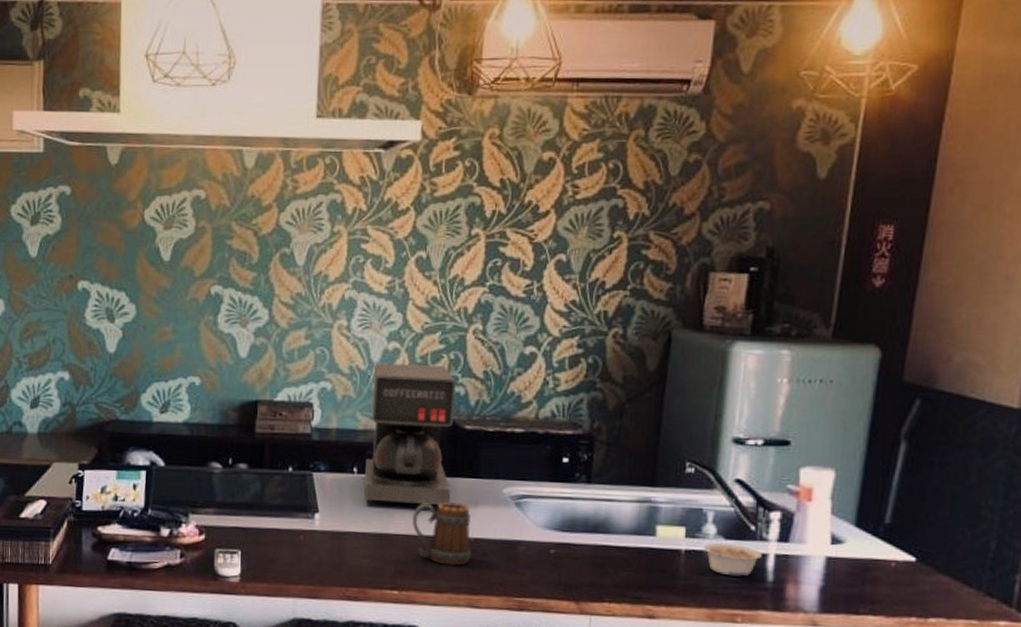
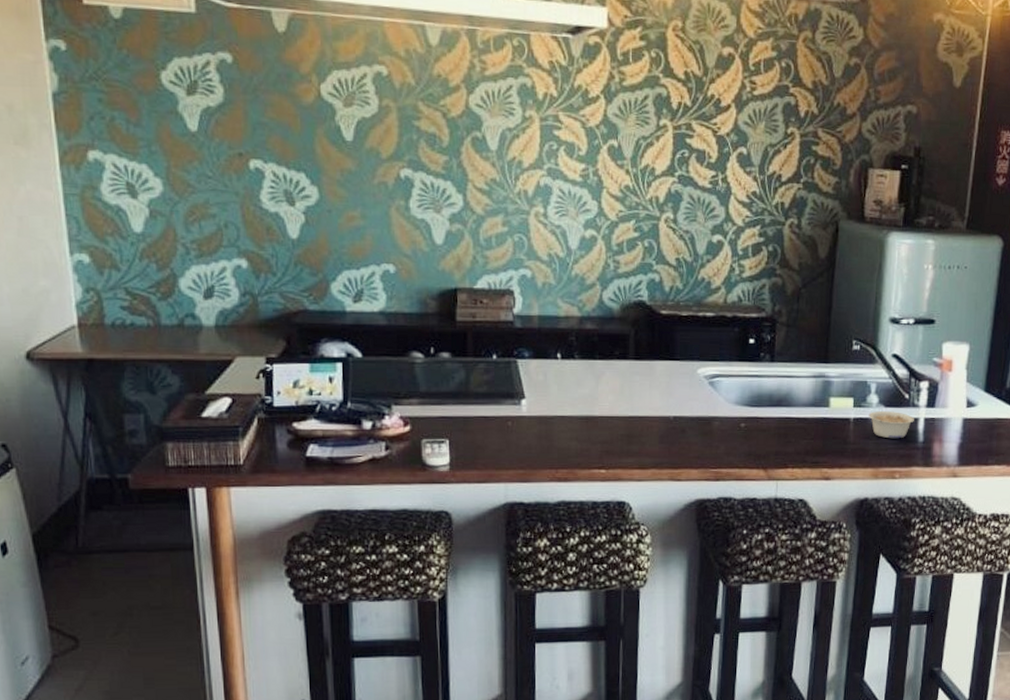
coffee maker: present [364,363,457,505] -> none [569,250,652,388]
mug: present [412,501,471,566] -> none [616,383,671,443]

